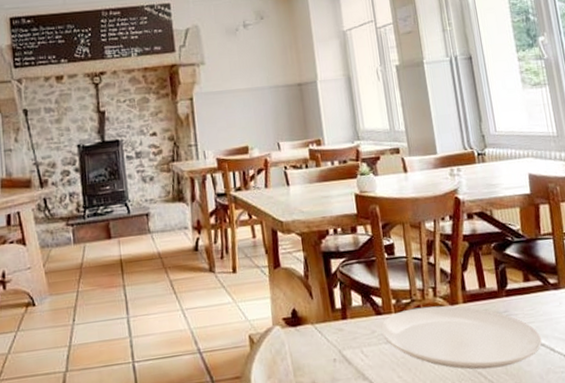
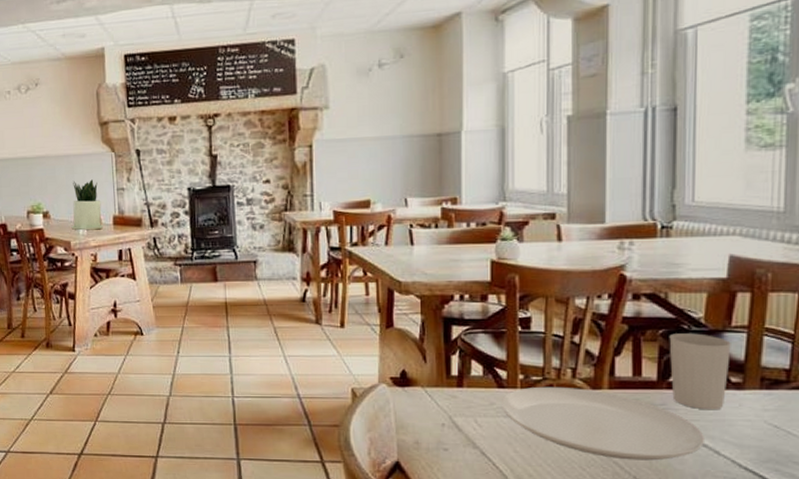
cup: none [499,243,549,312] -> present [669,333,731,410]

